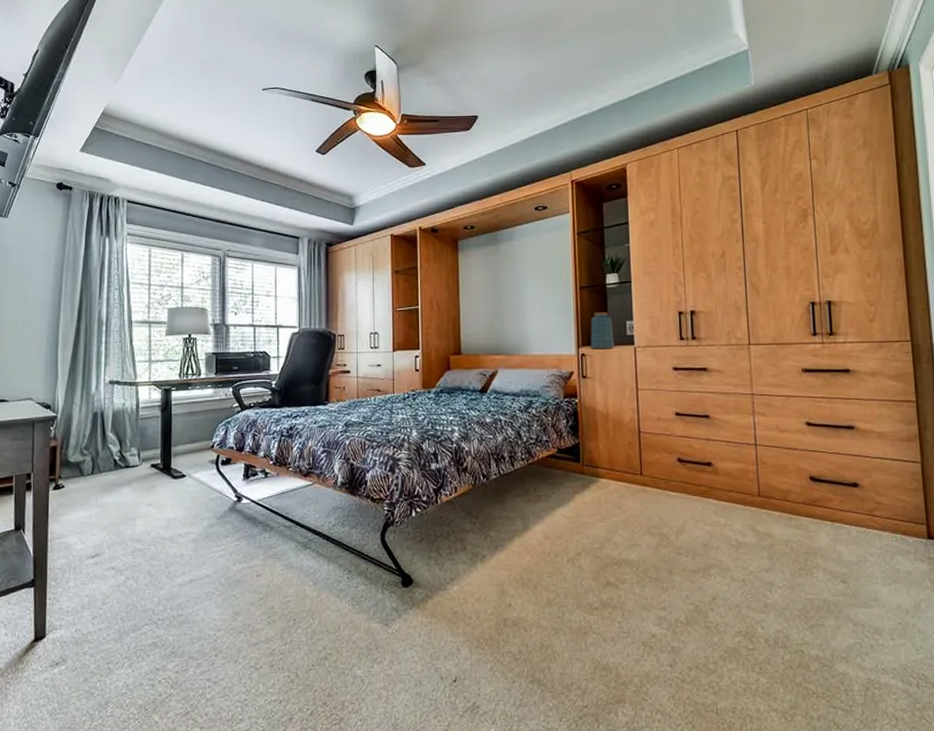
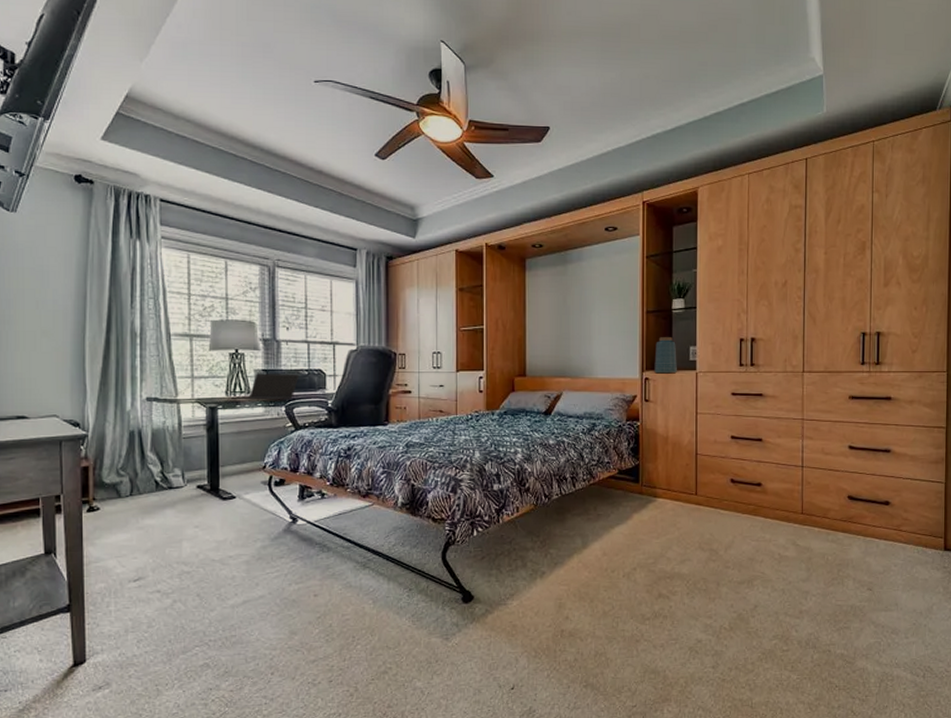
laptop: none [184,356,246,382] -> present [231,373,300,400]

